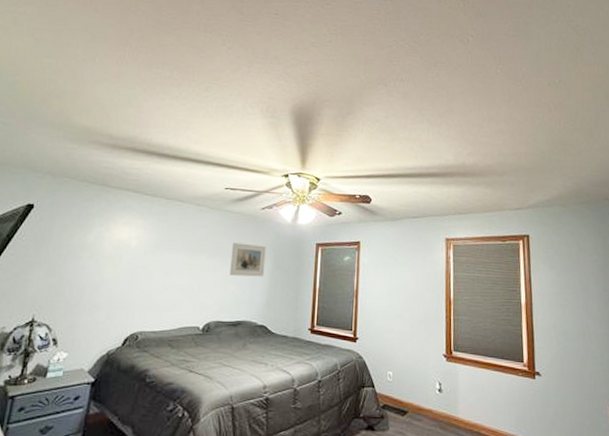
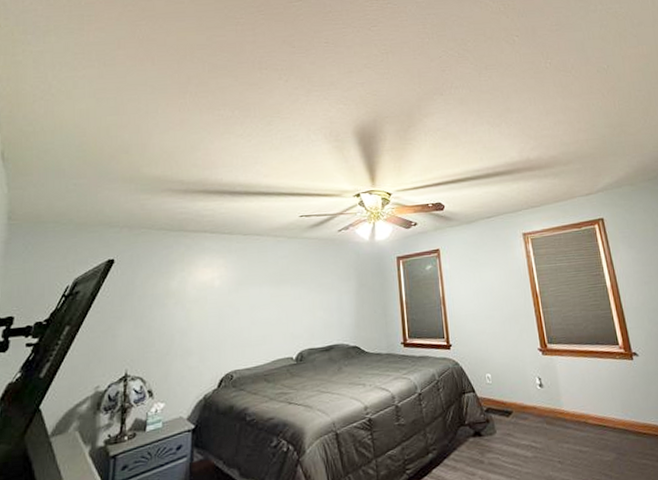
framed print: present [230,243,266,277] -> none [314,267,350,301]

